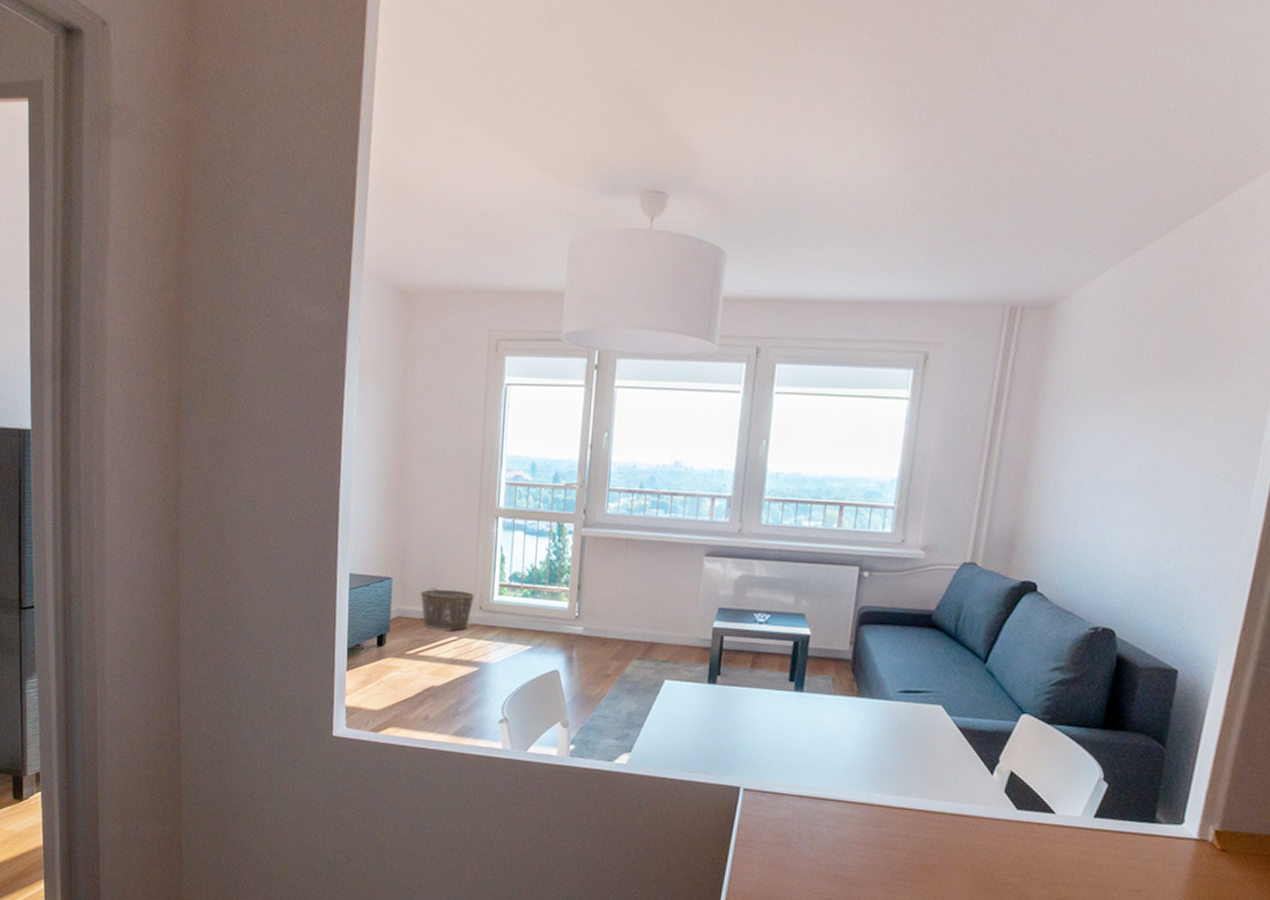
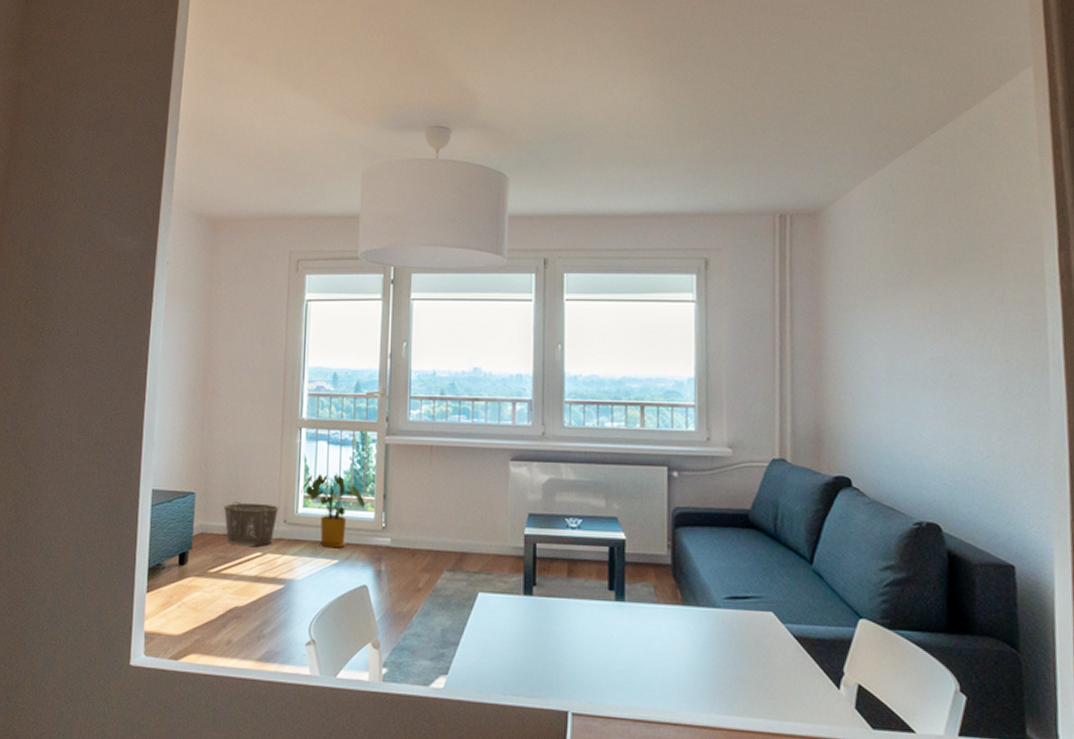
house plant: none [496,563,560,636] -> present [301,474,366,549]

